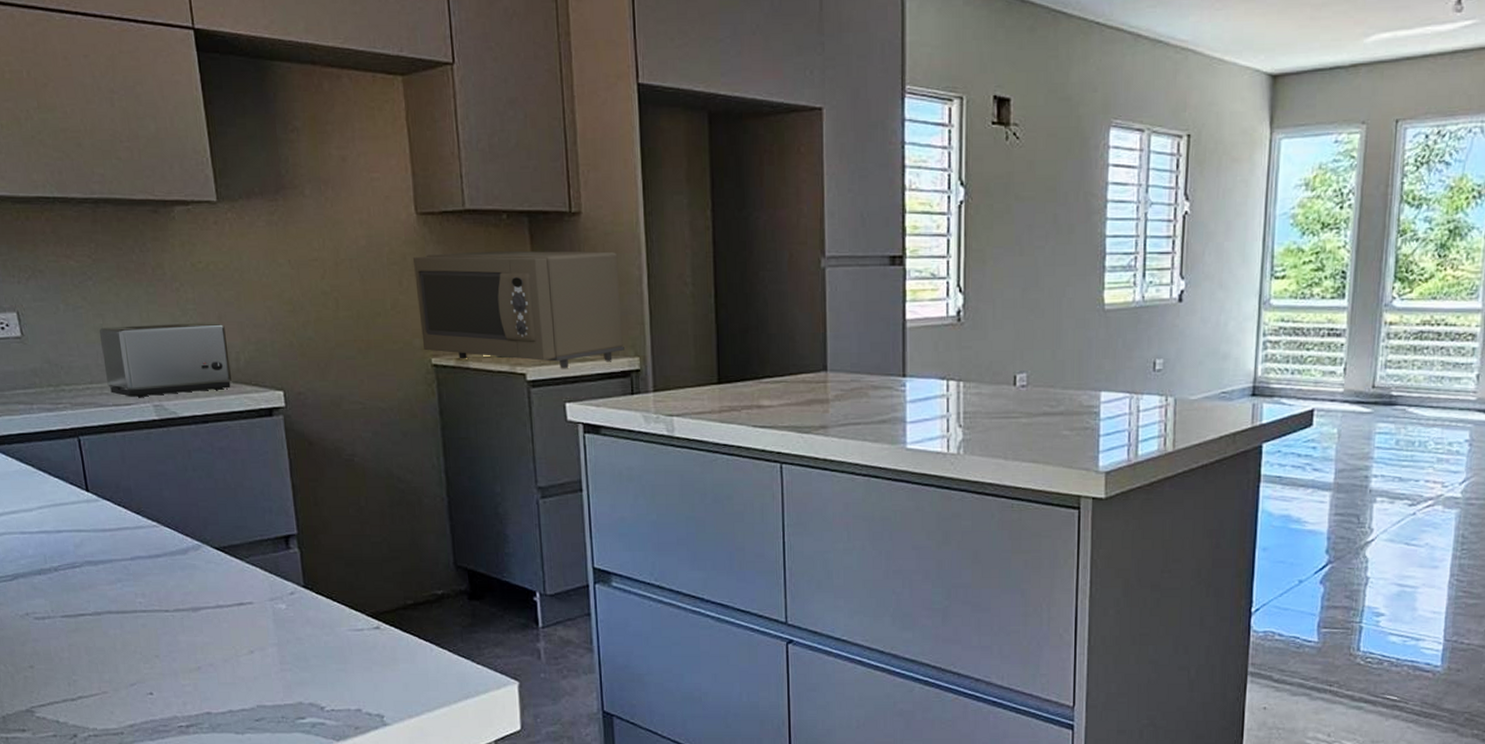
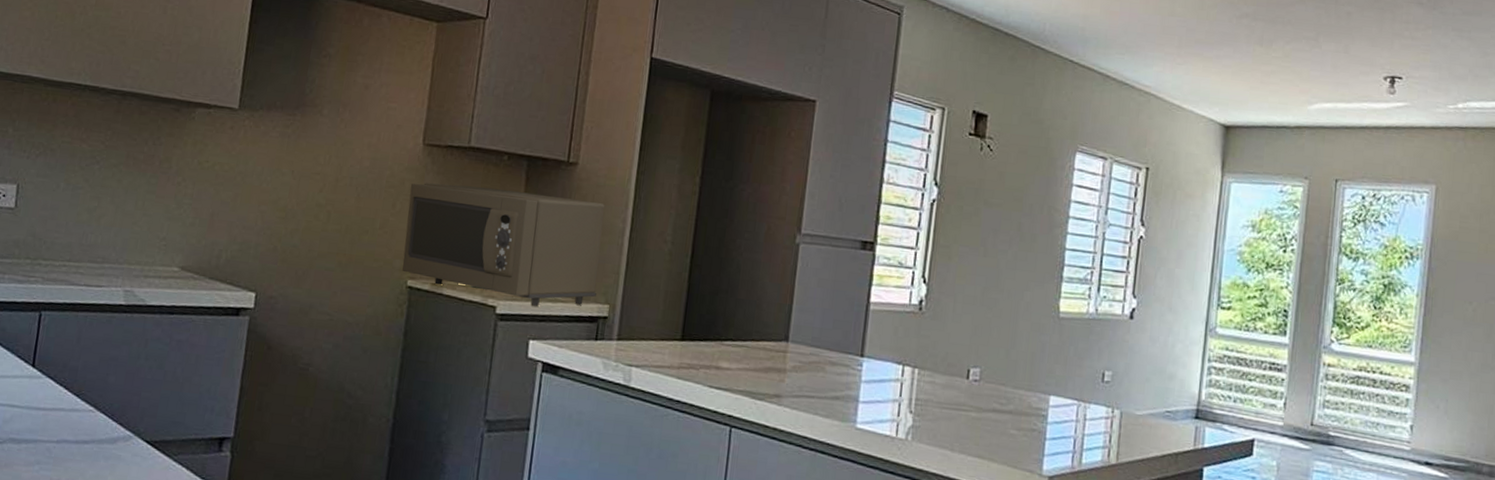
toaster: present [99,322,231,397] -> none [84,209,215,284]

